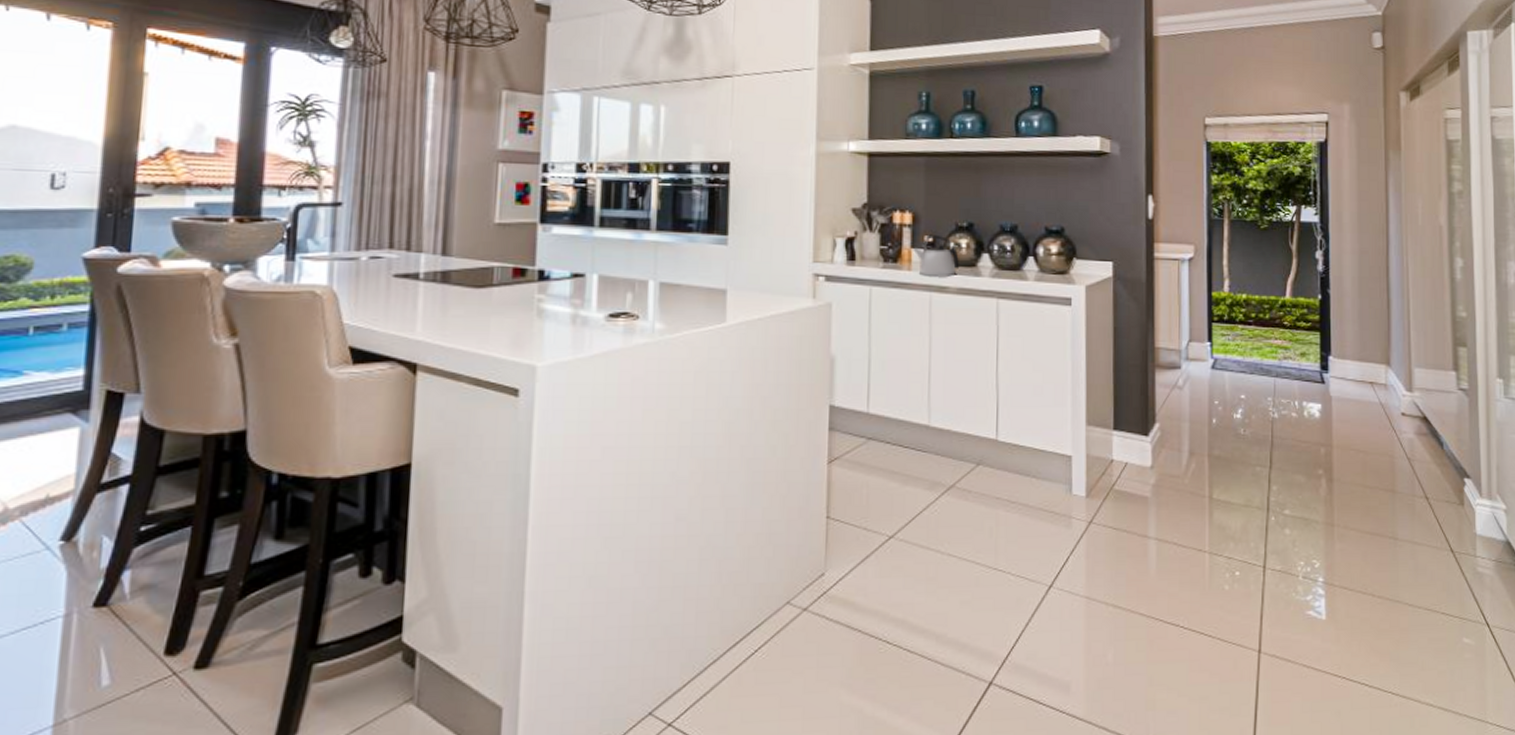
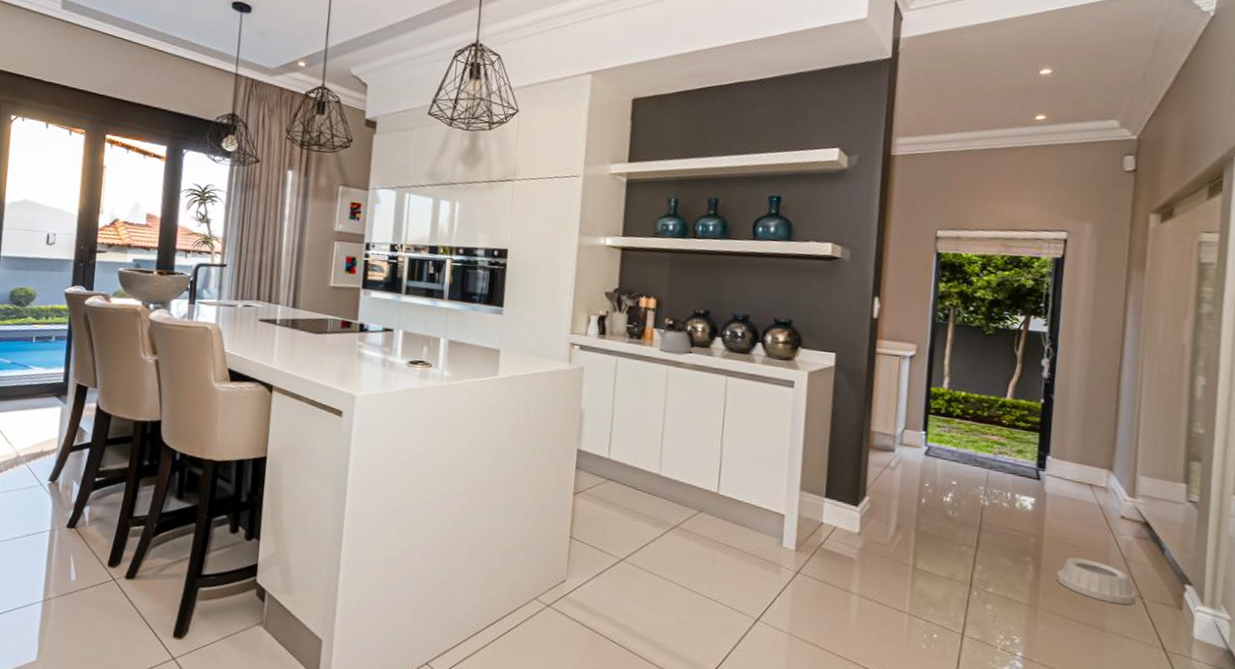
pet bowl: none [1348,463,1423,509] -> present [1056,557,1137,605]

